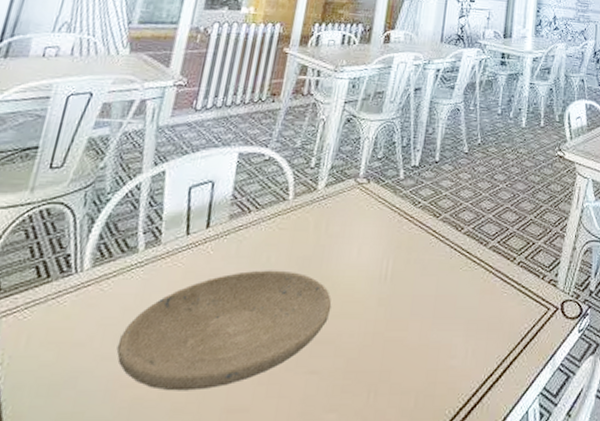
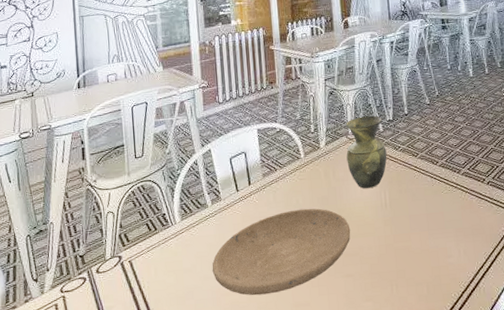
vase: none [347,156,406,252] -> present [345,115,387,189]

